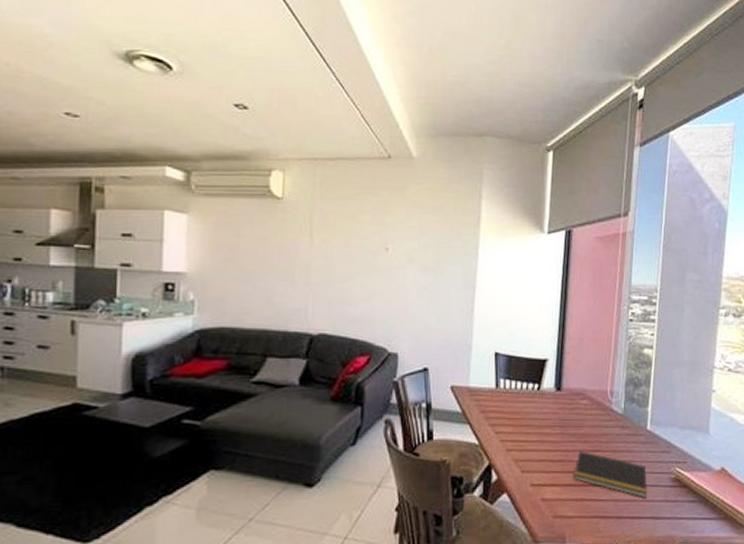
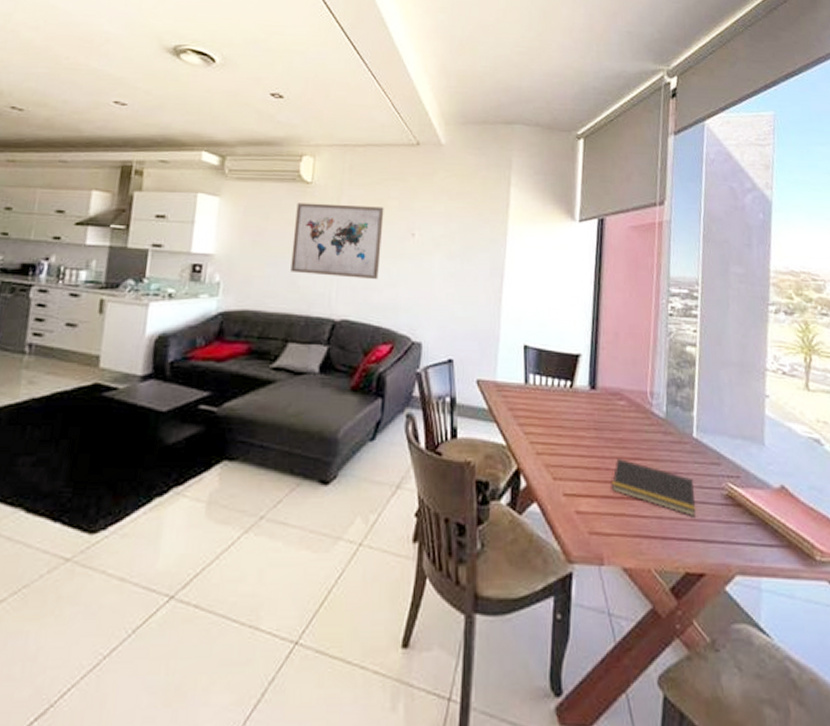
wall art: none [265,219,357,295] -> present [290,202,384,280]

